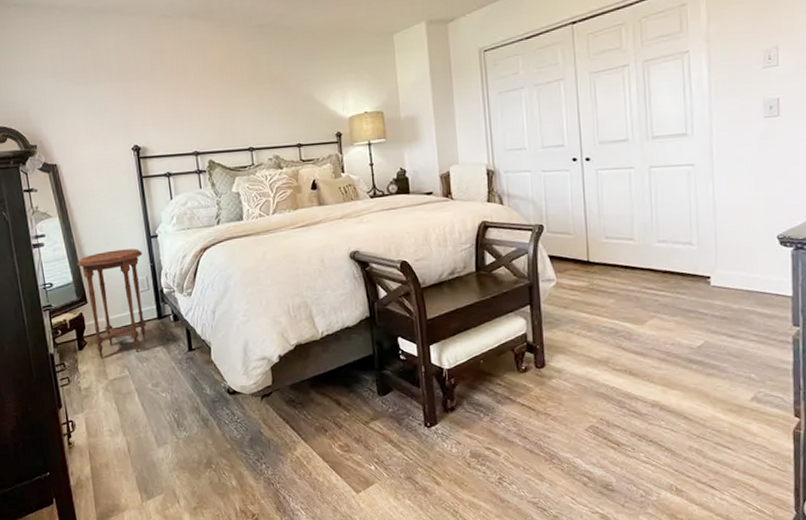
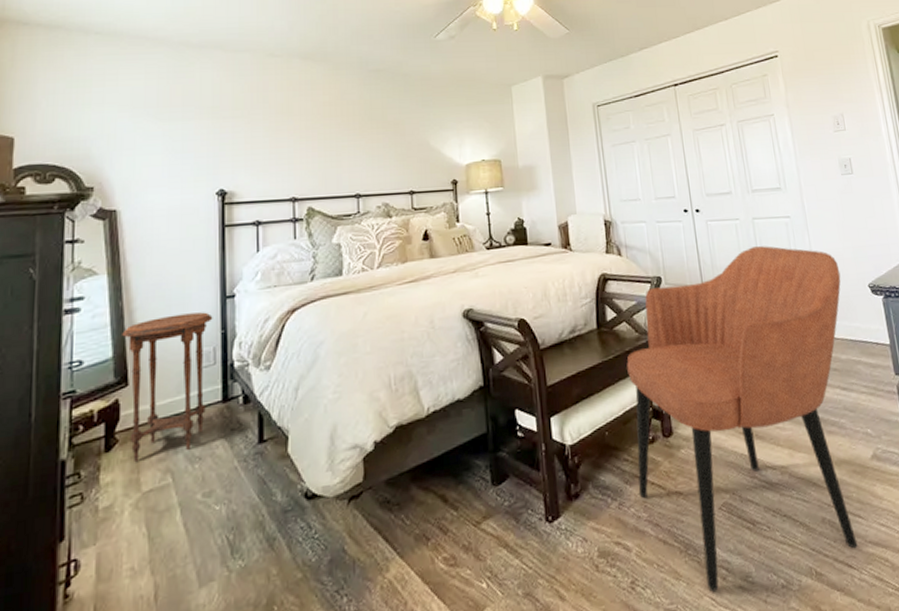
armchair: none [504,195,745,493] -> present [627,246,858,592]

